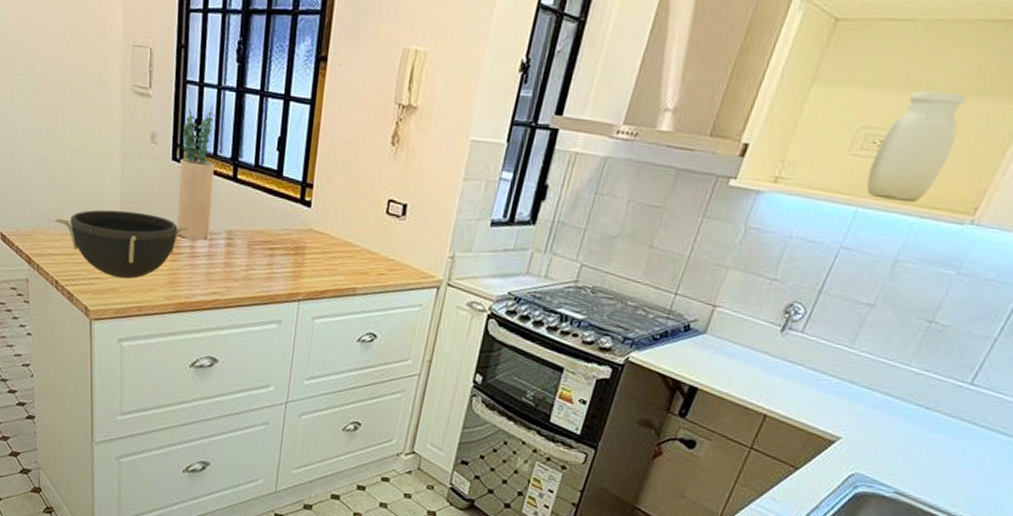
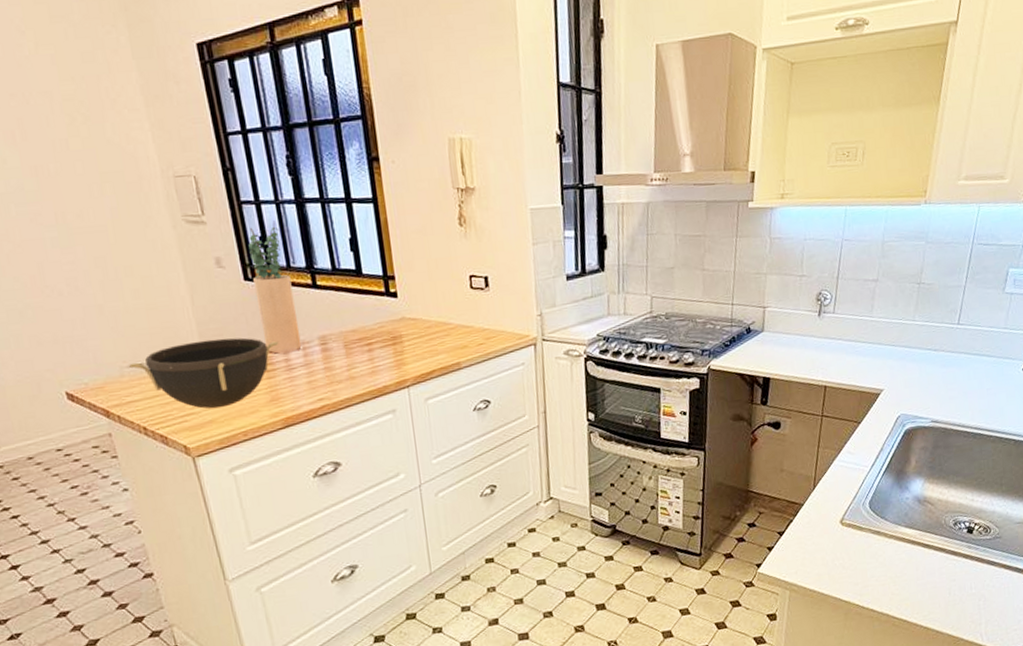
jar: present [866,90,966,203] -> none [846,107,898,197]

